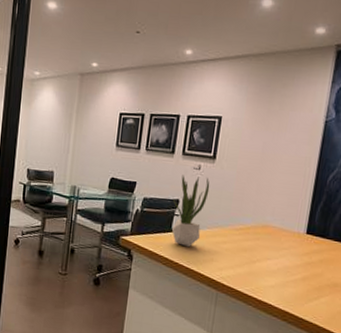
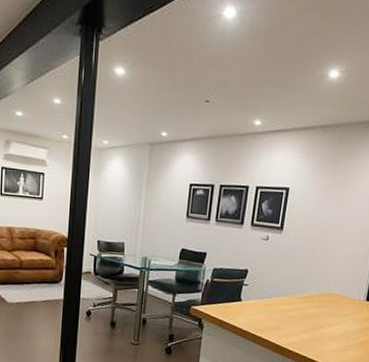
potted plant: present [172,175,210,248] -> none [241,245,277,316]

